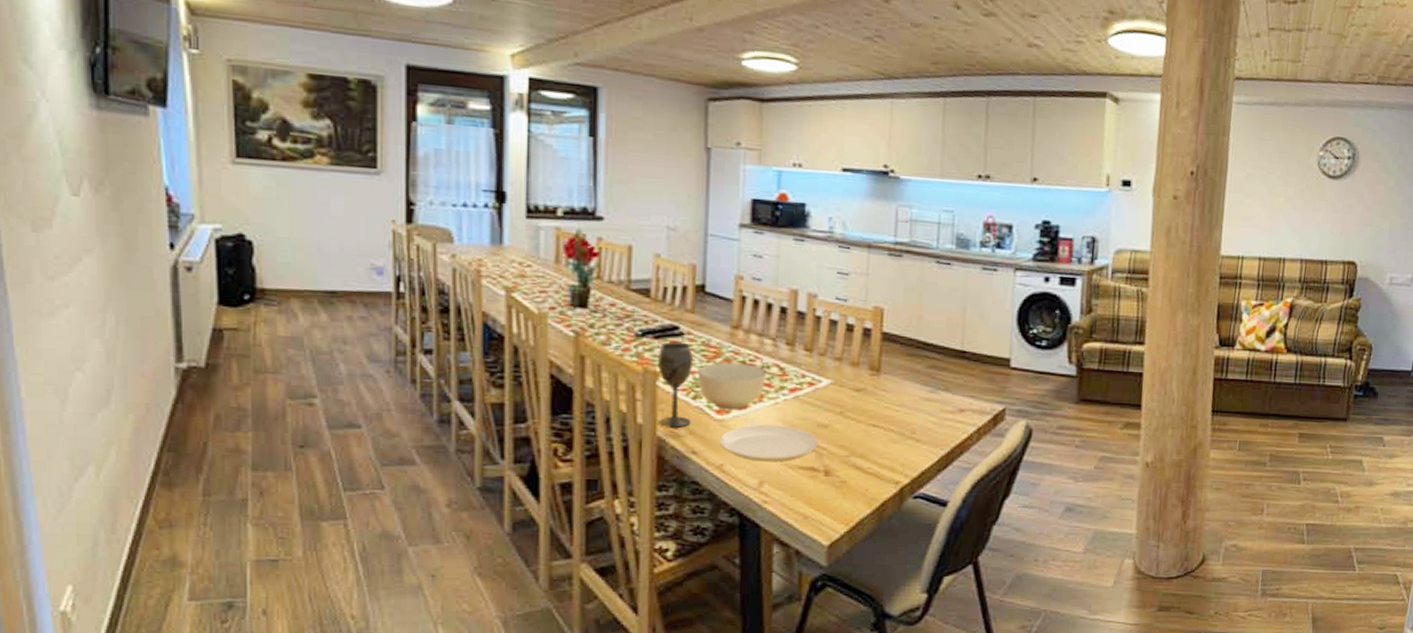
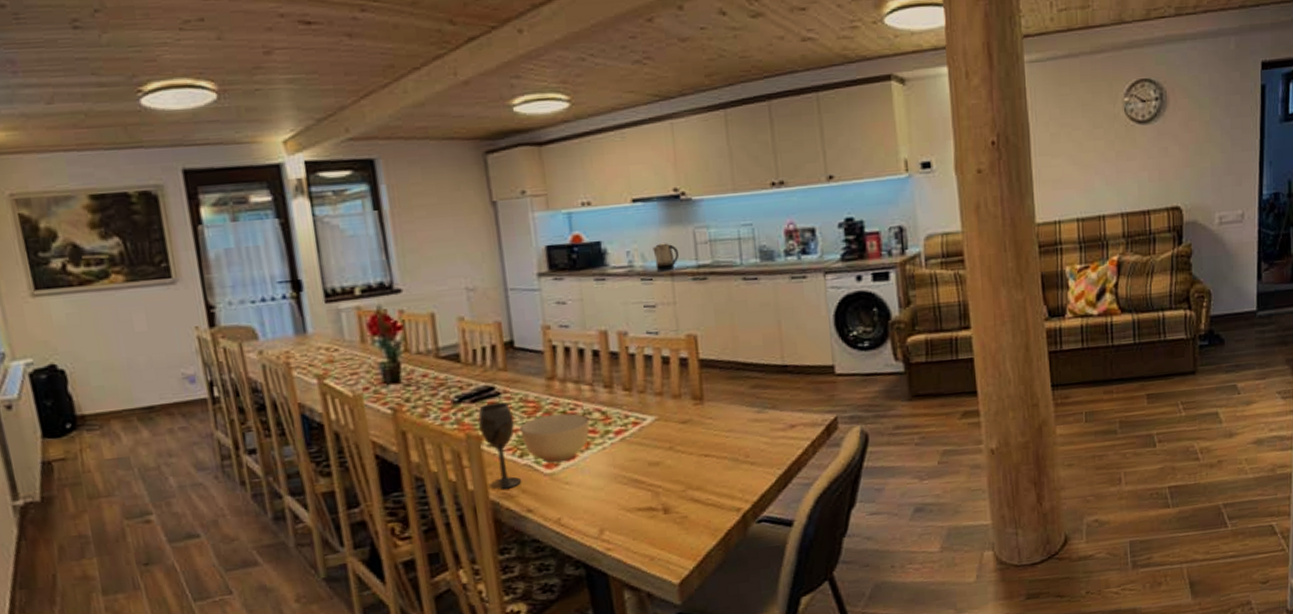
plate: present [720,424,819,462] -> none [553,469,653,510]
kettle: none [854,215,880,242] -> present [652,243,680,271]

